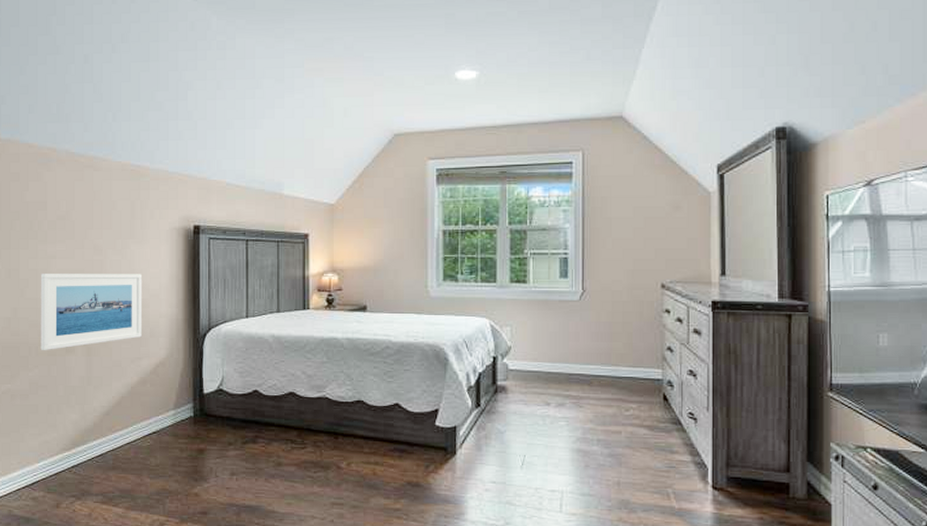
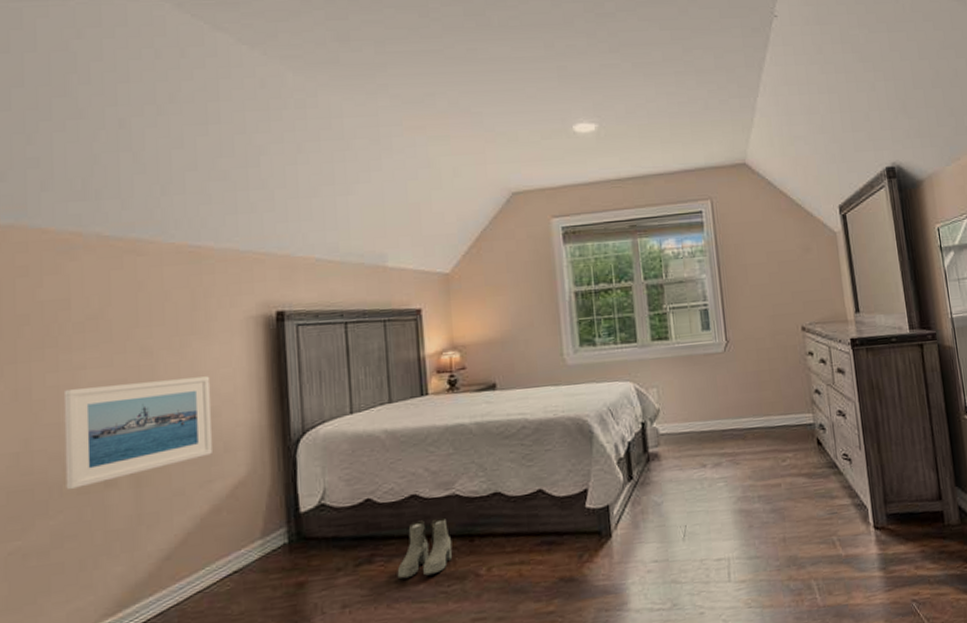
boots: none [275,414,320,461] -> present [397,517,453,580]

